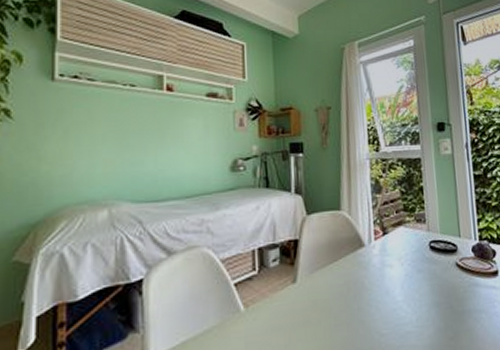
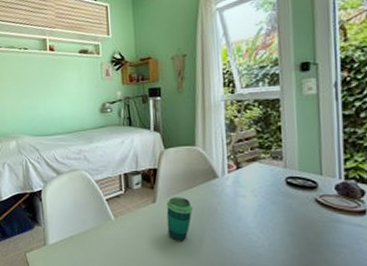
cup: none [308,272,339,329] -> present [166,197,194,241]

